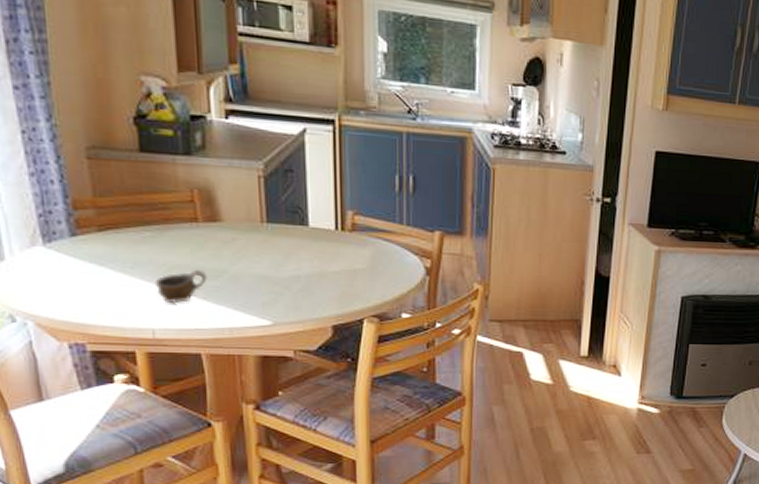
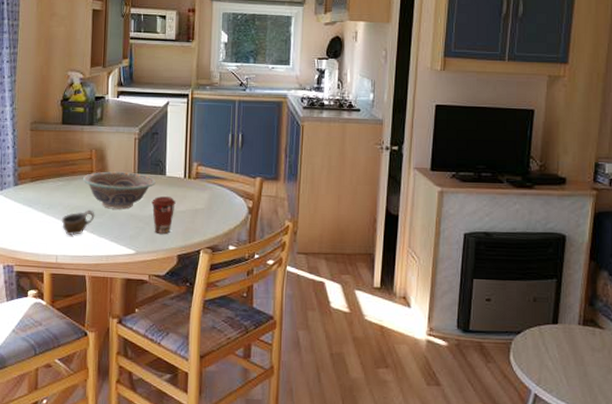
decorative bowl: none [183,219,295,270] -> present [83,171,156,210]
coffee cup: none [290,253,325,300] -> present [151,196,176,234]

